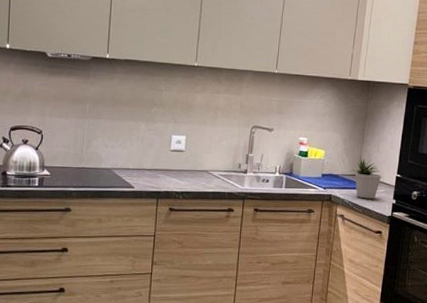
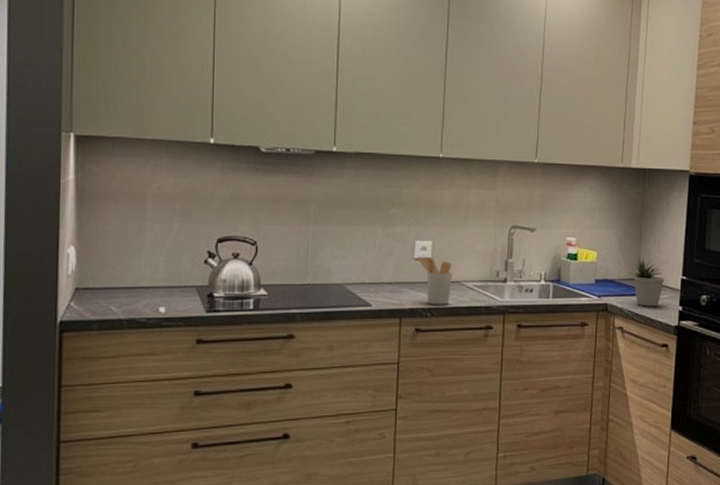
utensil holder: none [173,149,202,190] -> present [417,258,453,305]

